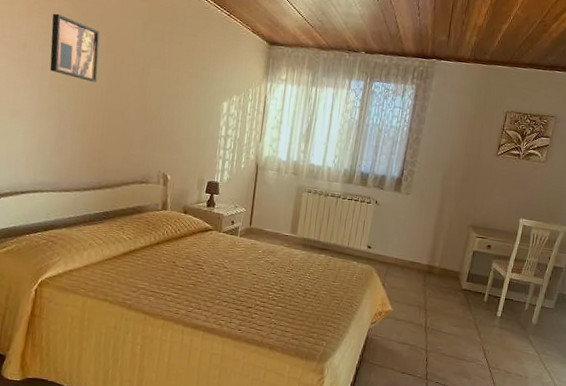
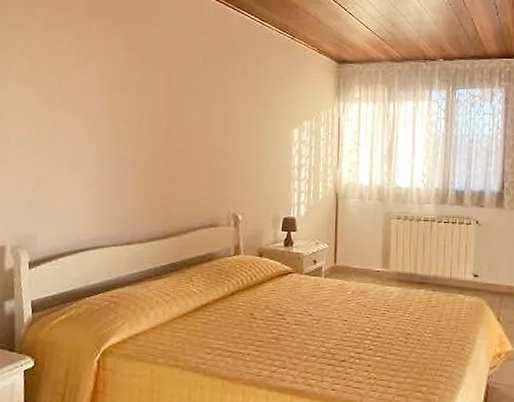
wall art: present [49,13,100,82] -> none [108,58,159,123]

